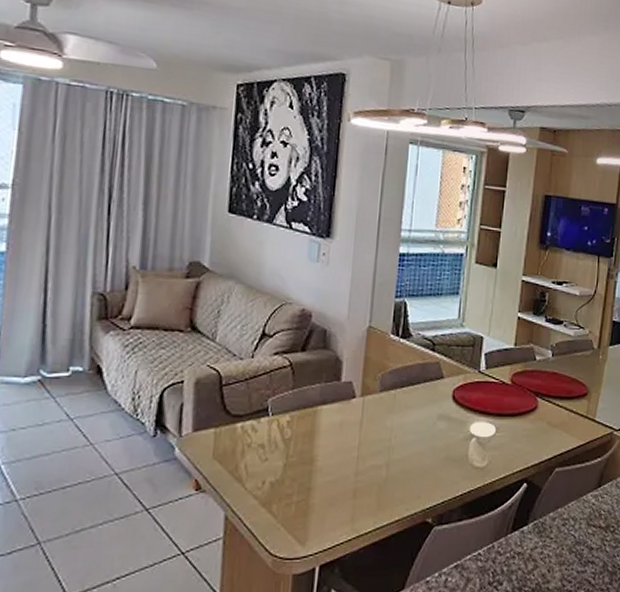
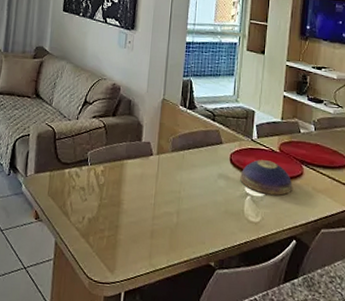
decorative bowl: none [464,394,525,434] -> present [240,160,293,196]

